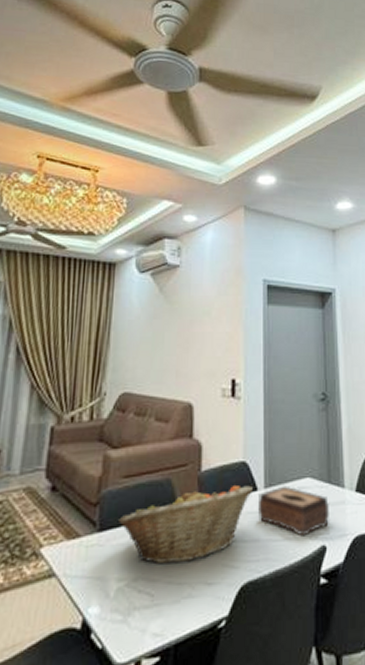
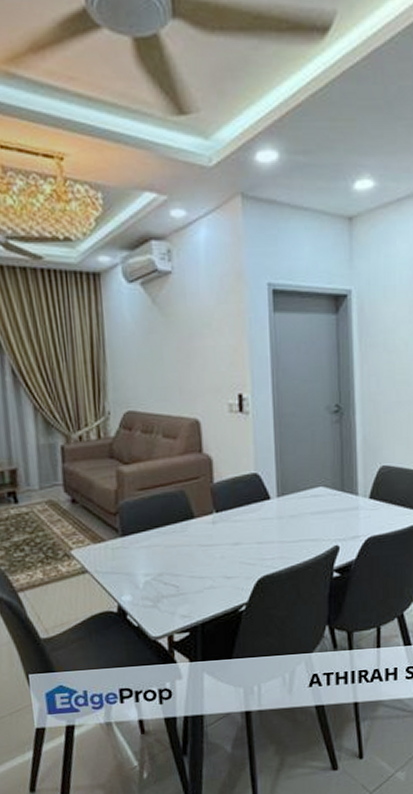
fruit basket: present [119,485,252,565] -> none [139,495,265,563]
tissue box: present [258,485,329,536] -> none [272,494,342,538]

